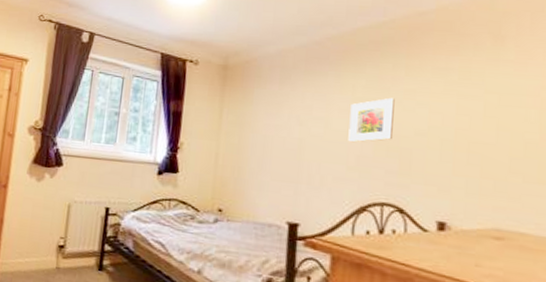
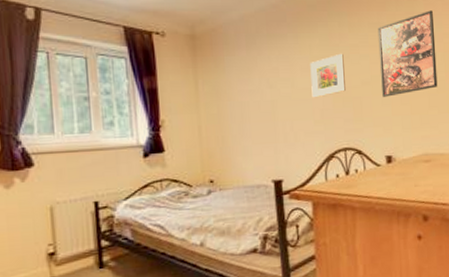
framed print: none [441,58,529,153] -> present [377,10,438,97]

